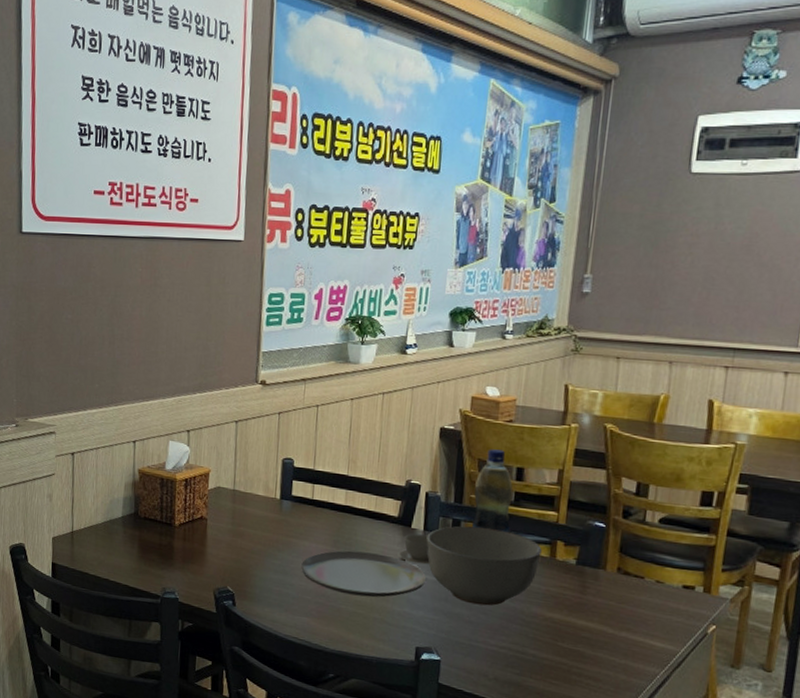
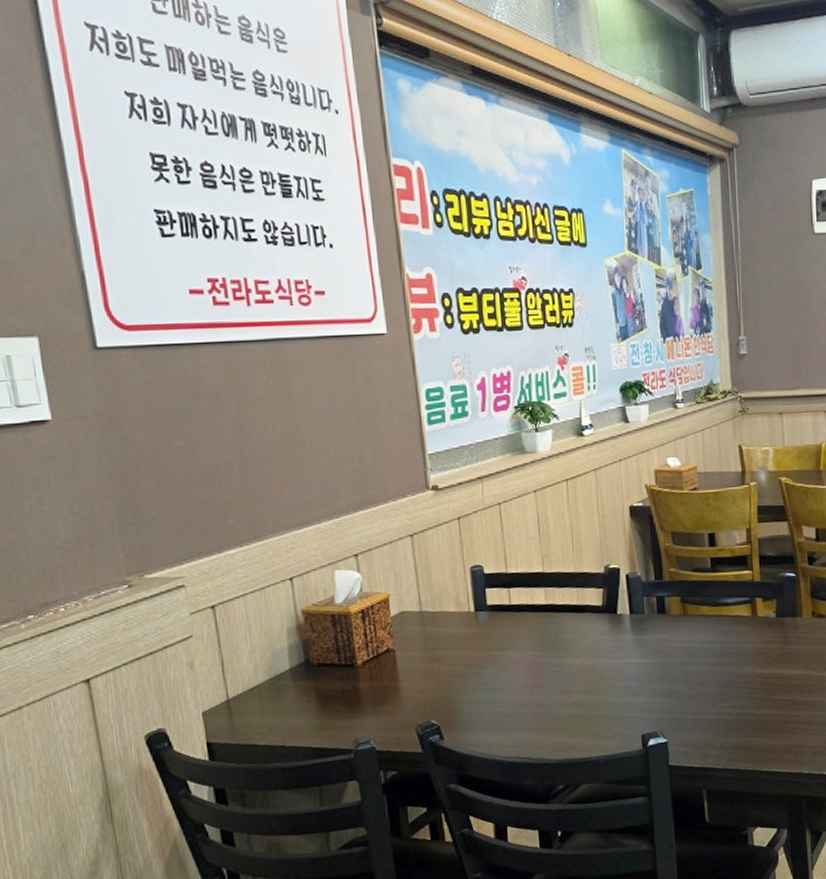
plate: present [301,550,427,597] -> none [509,647,641,698]
teacup: present [398,533,430,565] -> none [608,618,641,650]
bowl: present [426,526,542,606] -> none [634,598,744,678]
bottle: present [473,449,513,532] -> none [672,519,711,601]

